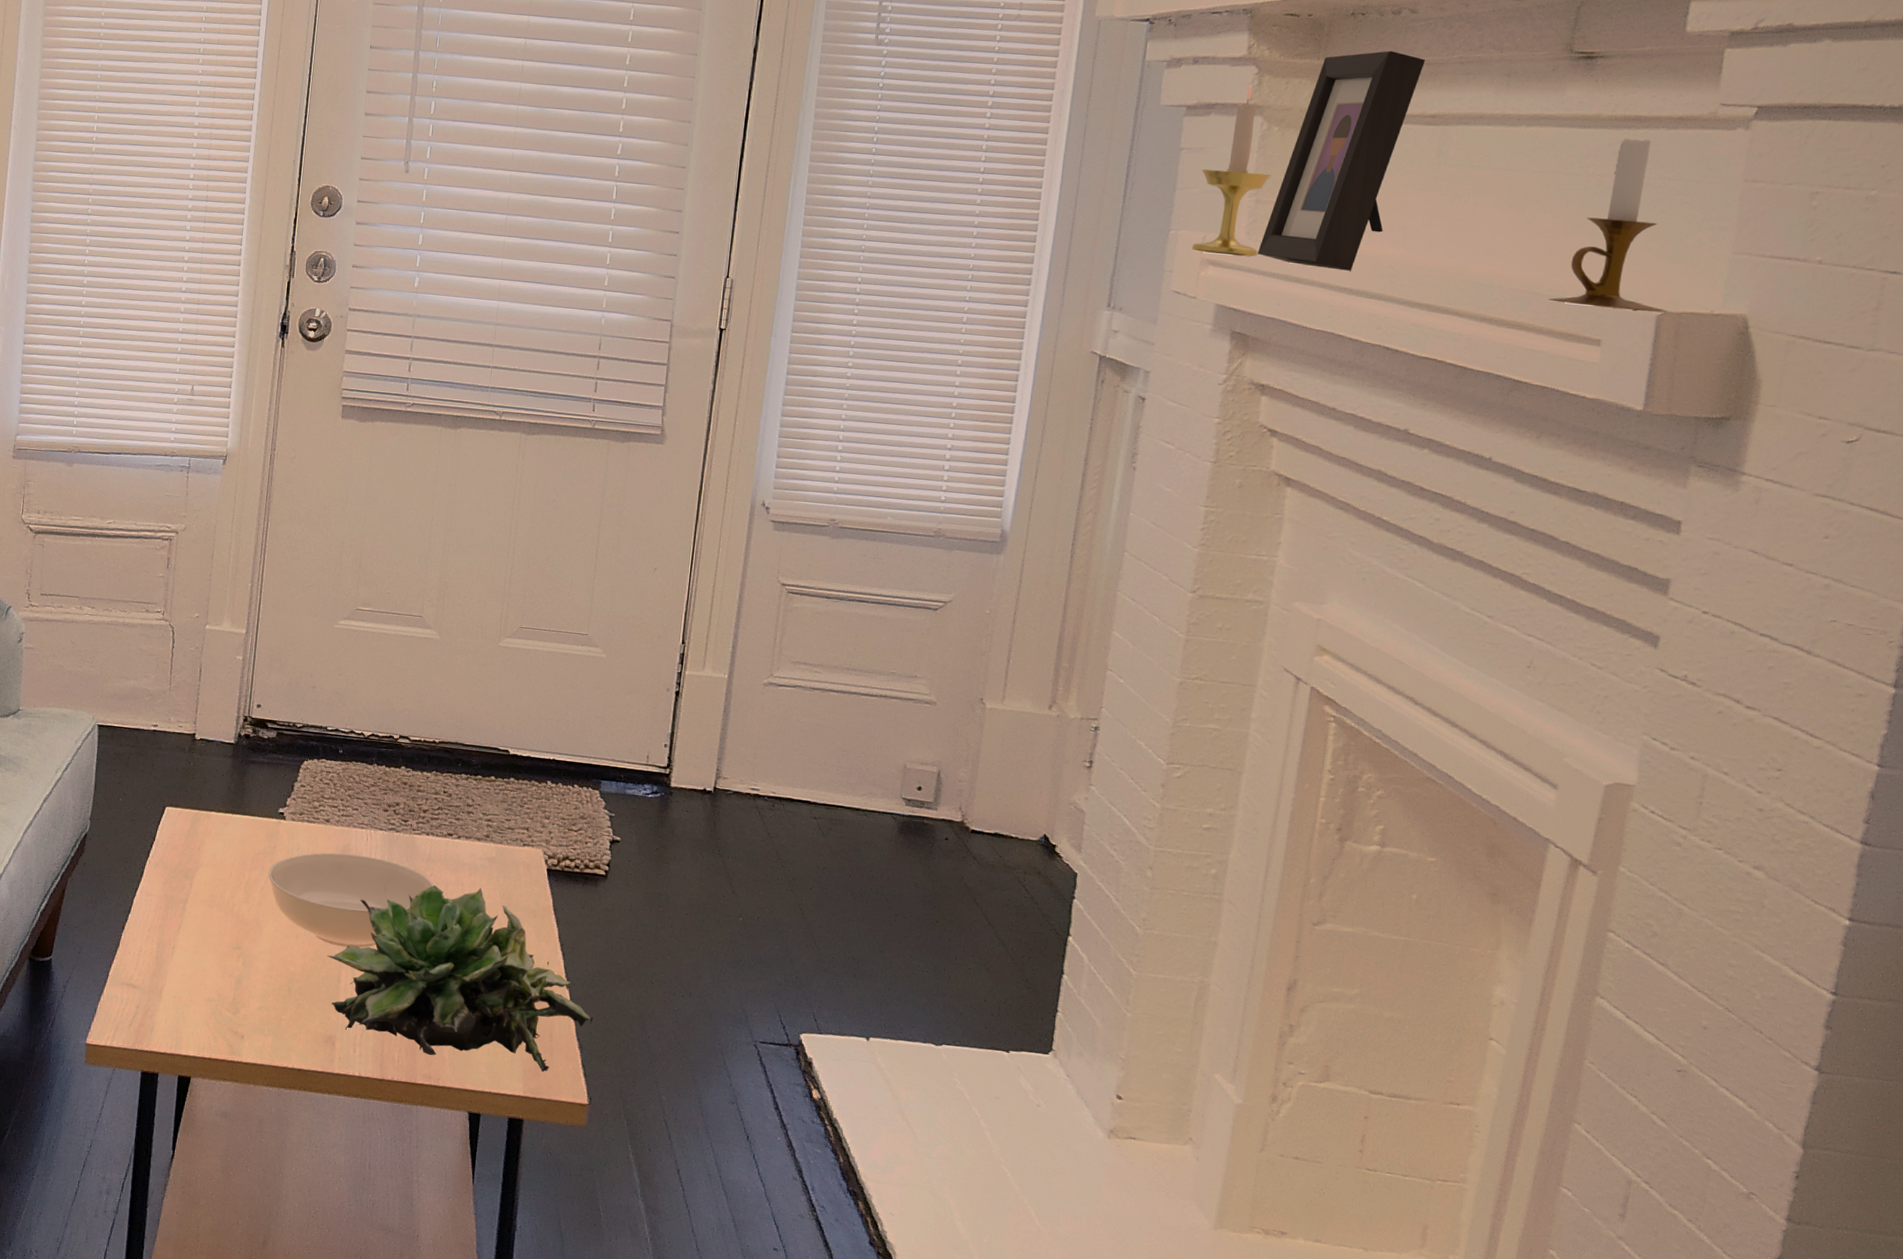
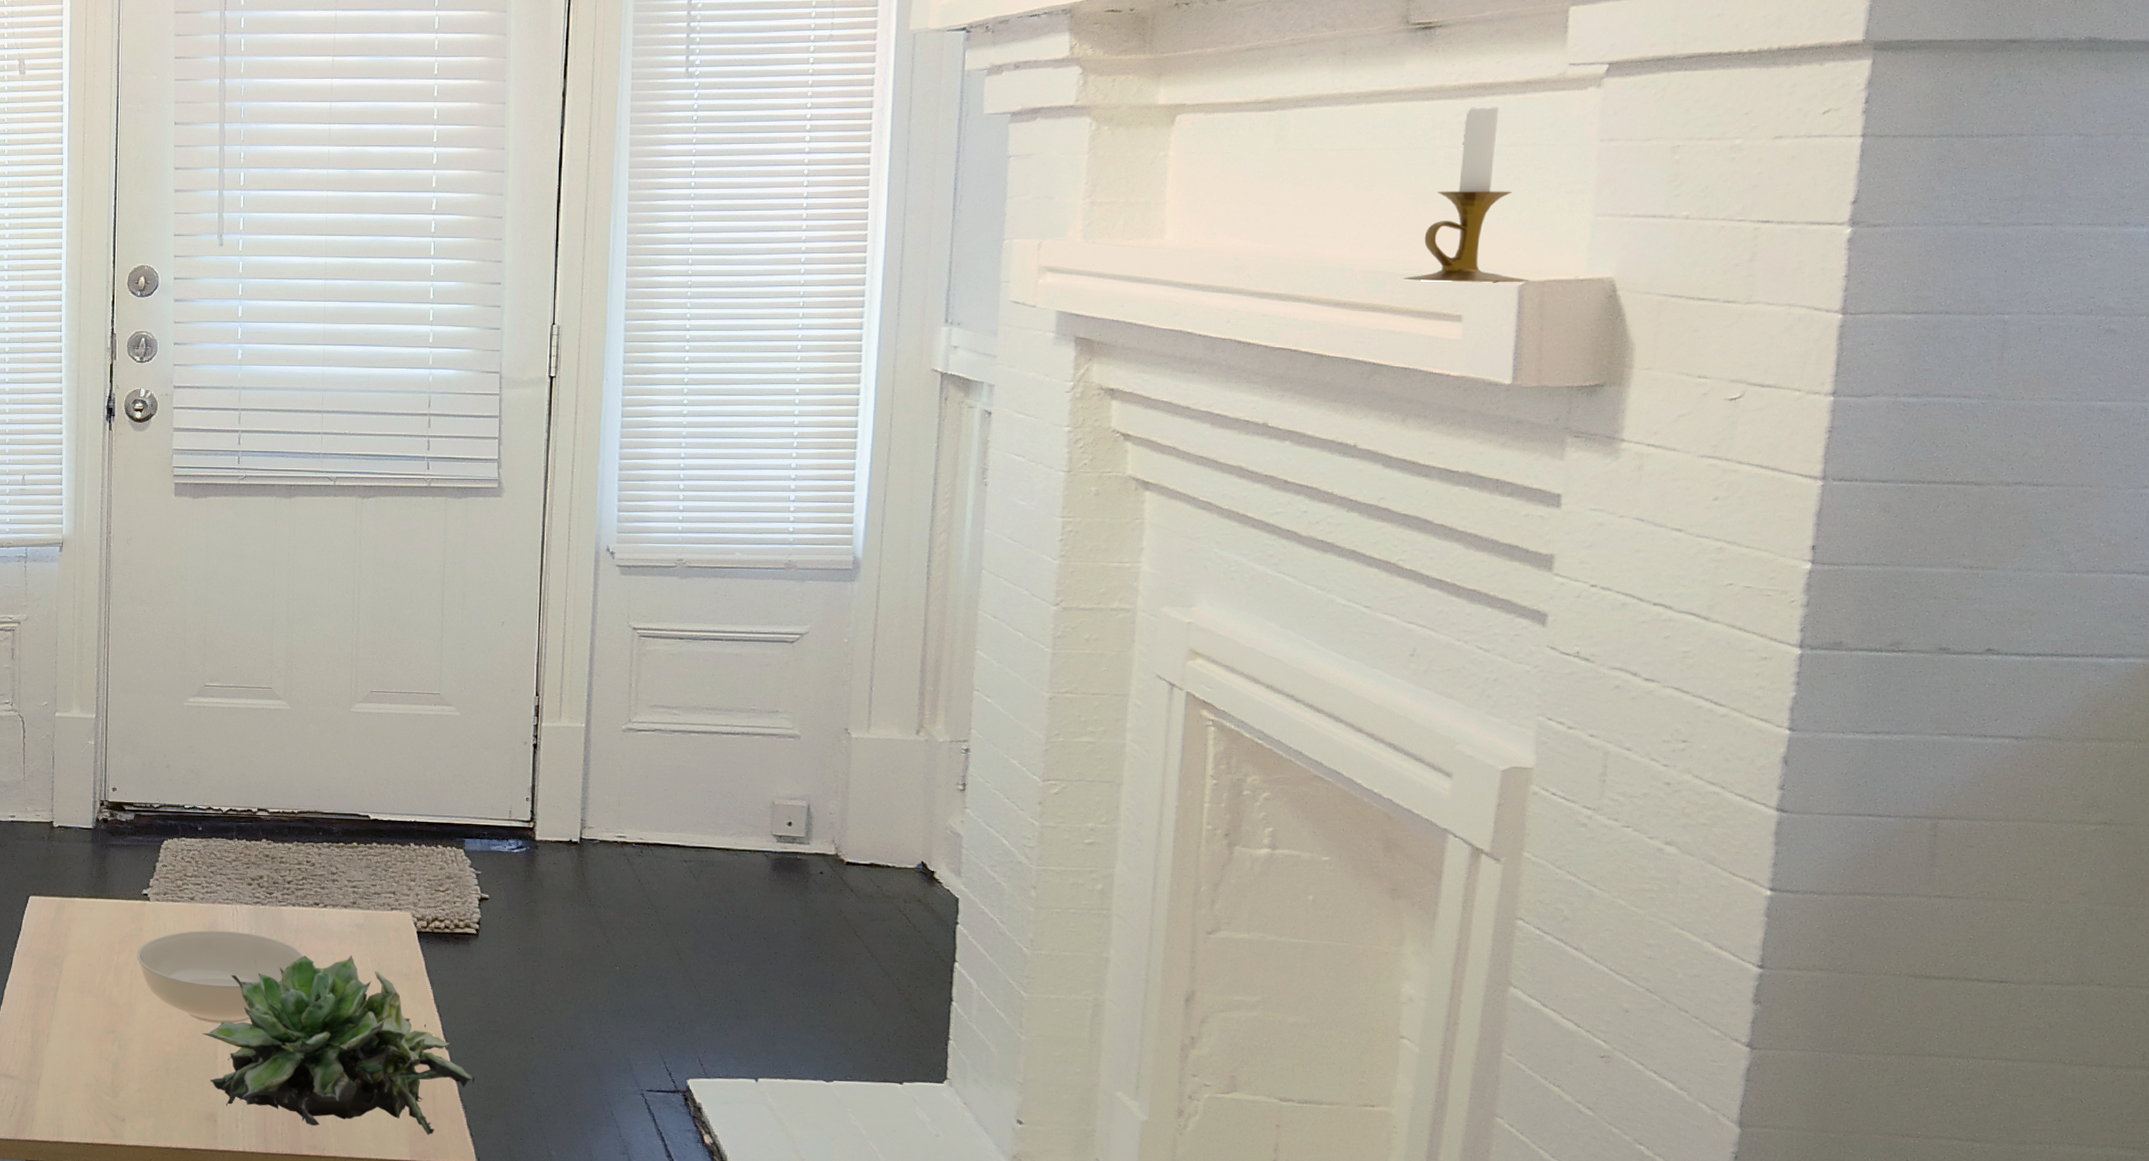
candlestick: present [1192,82,1272,257] -> none [1028,83,1105,261]
picture frame: present [1258,50,1425,271] -> none [1096,38,1255,266]

